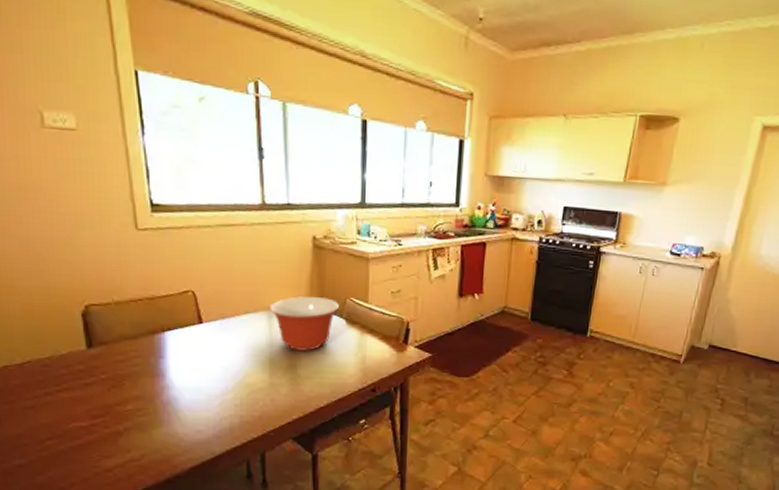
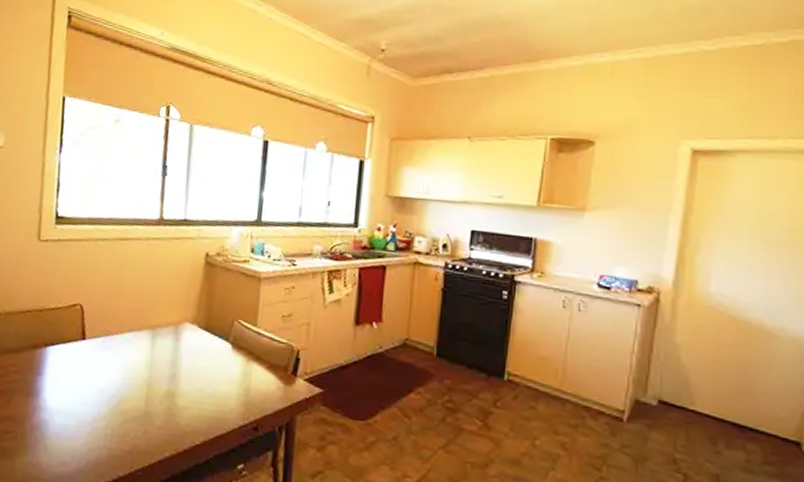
mixing bowl: present [270,296,339,351] -> none [155,316,226,377]

